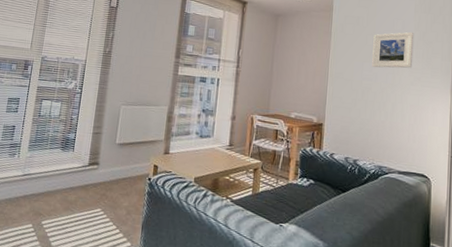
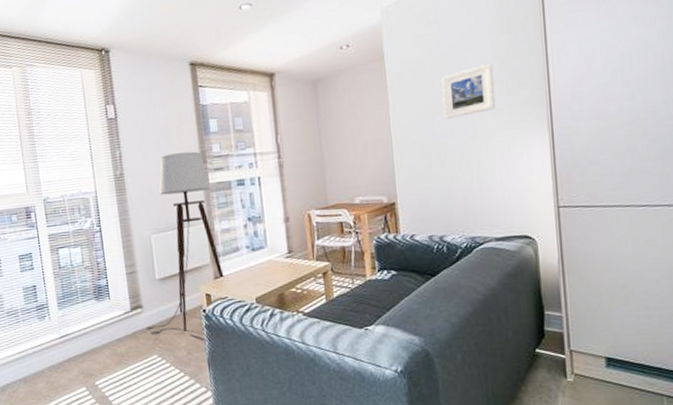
floor lamp: none [95,44,178,194] -> present [144,151,224,331]

